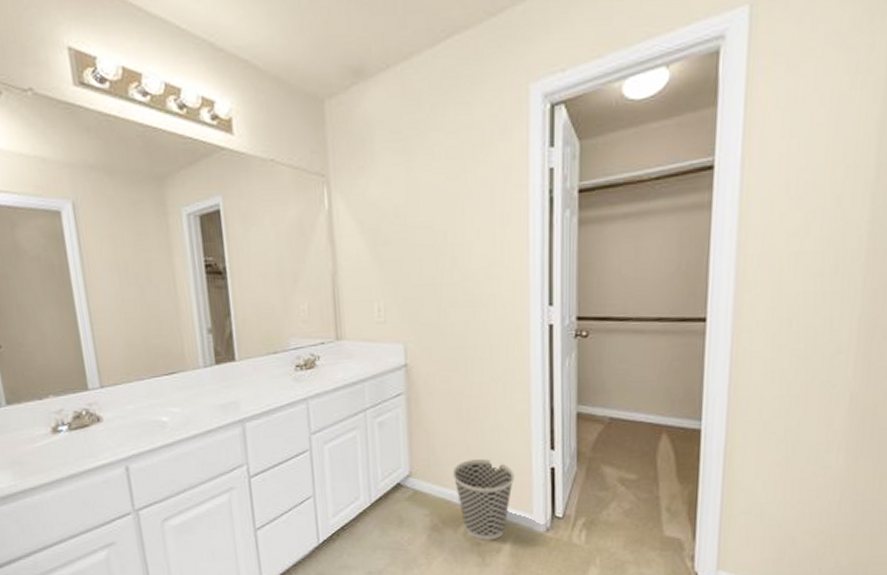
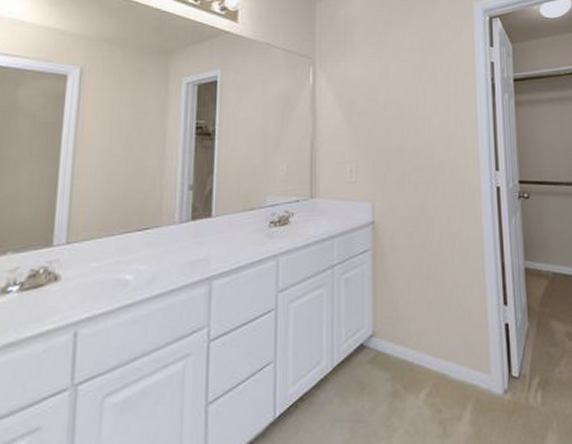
wastebasket: present [452,459,515,541] -> none [414,316,473,407]

